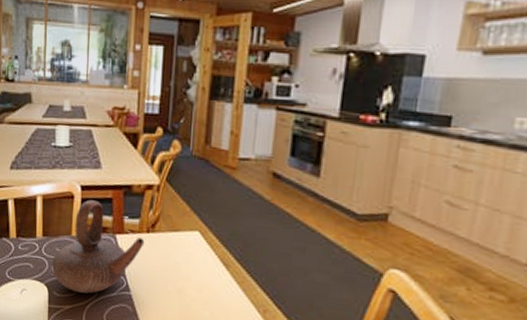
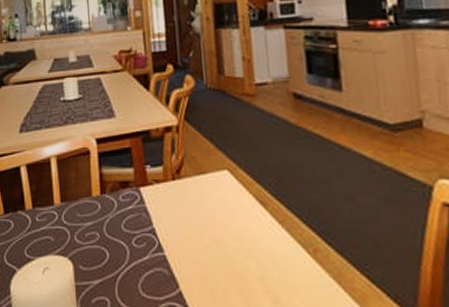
teapot: present [52,199,145,294] -> none [74,153,172,262]

